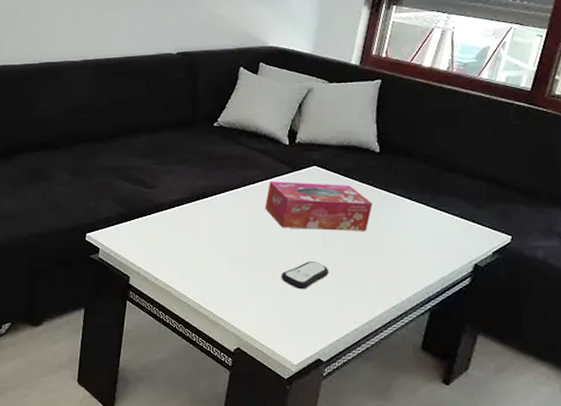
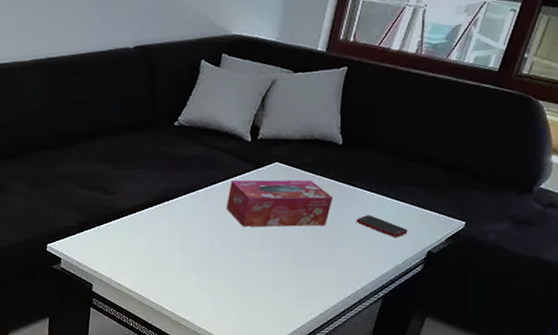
remote control: present [281,261,329,290] -> none [241,258,287,286]
cell phone: none [397,223,452,249] -> present [356,215,408,238]

